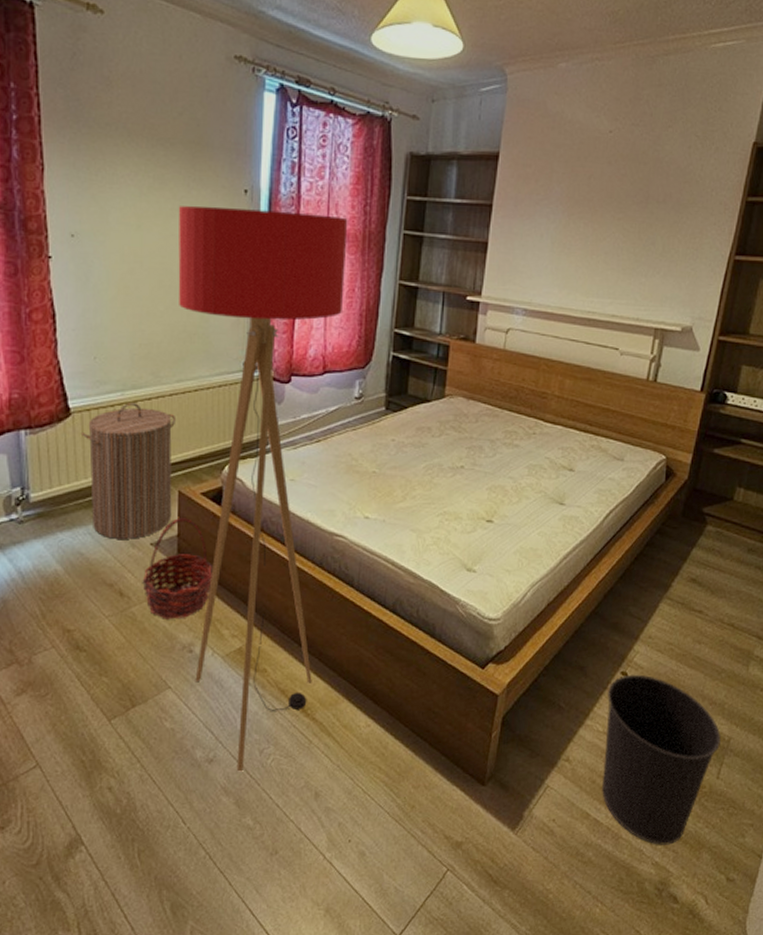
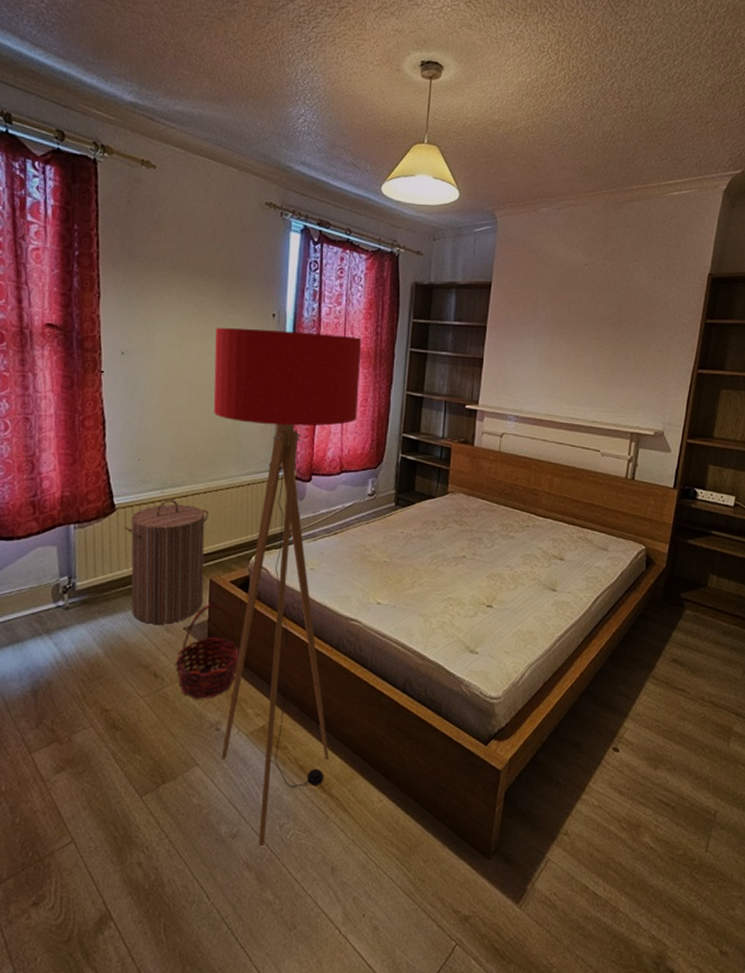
wastebasket: present [601,674,721,845] -> none [598,750,707,918]

